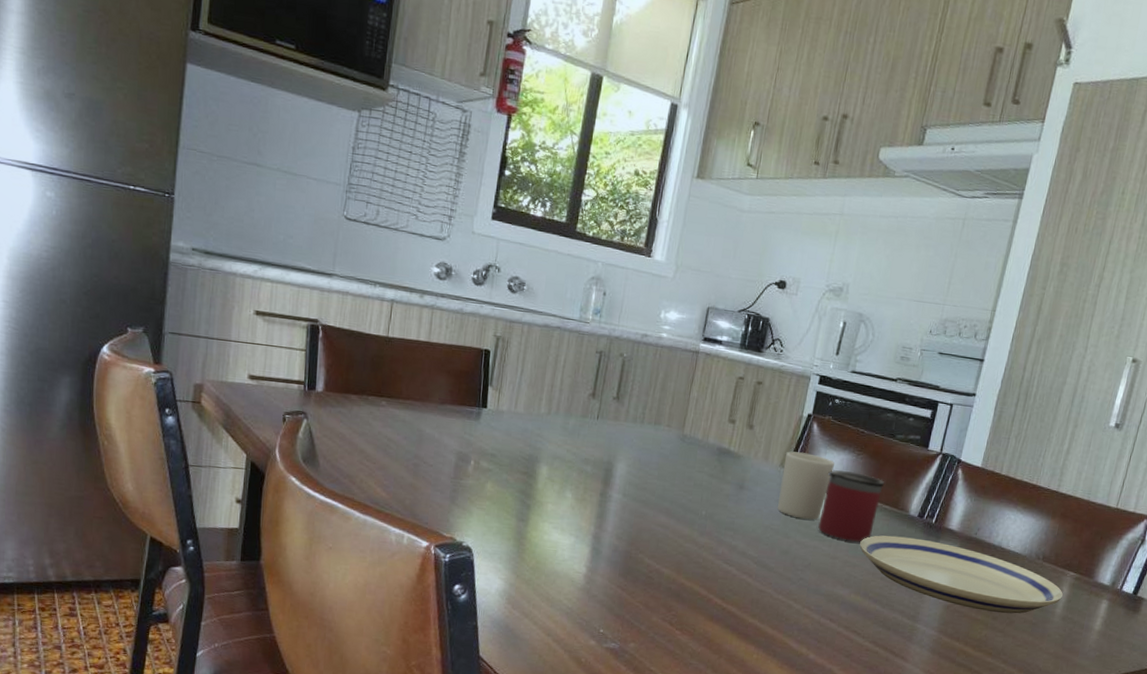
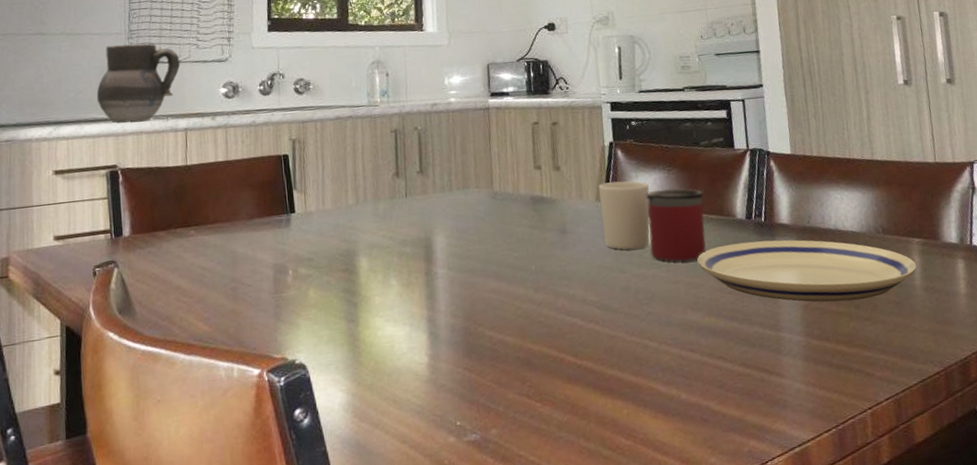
ceramic jug: none [306,194,397,283] -> present [96,43,181,123]

